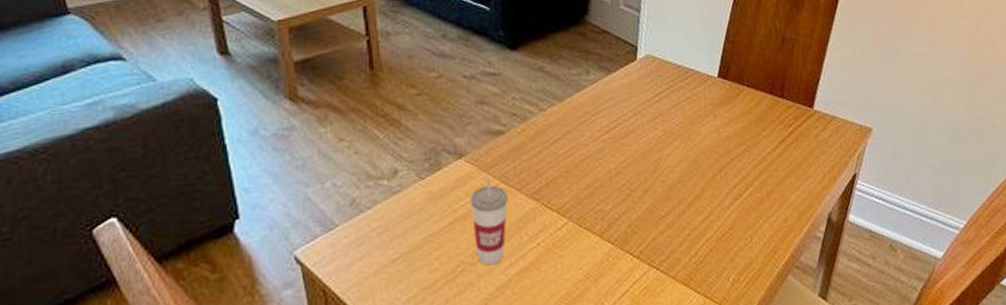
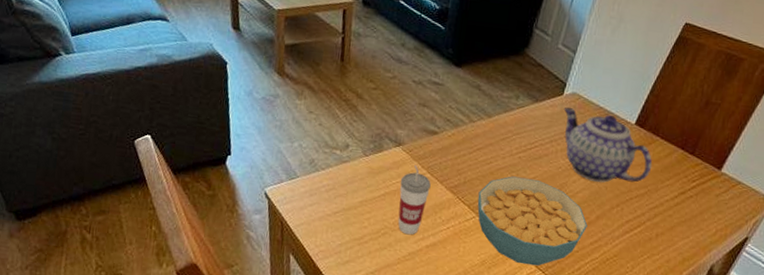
cereal bowl: none [566,161,694,266] -> present [477,176,587,266]
teapot: none [640,71,746,150] -> present [563,107,653,183]

